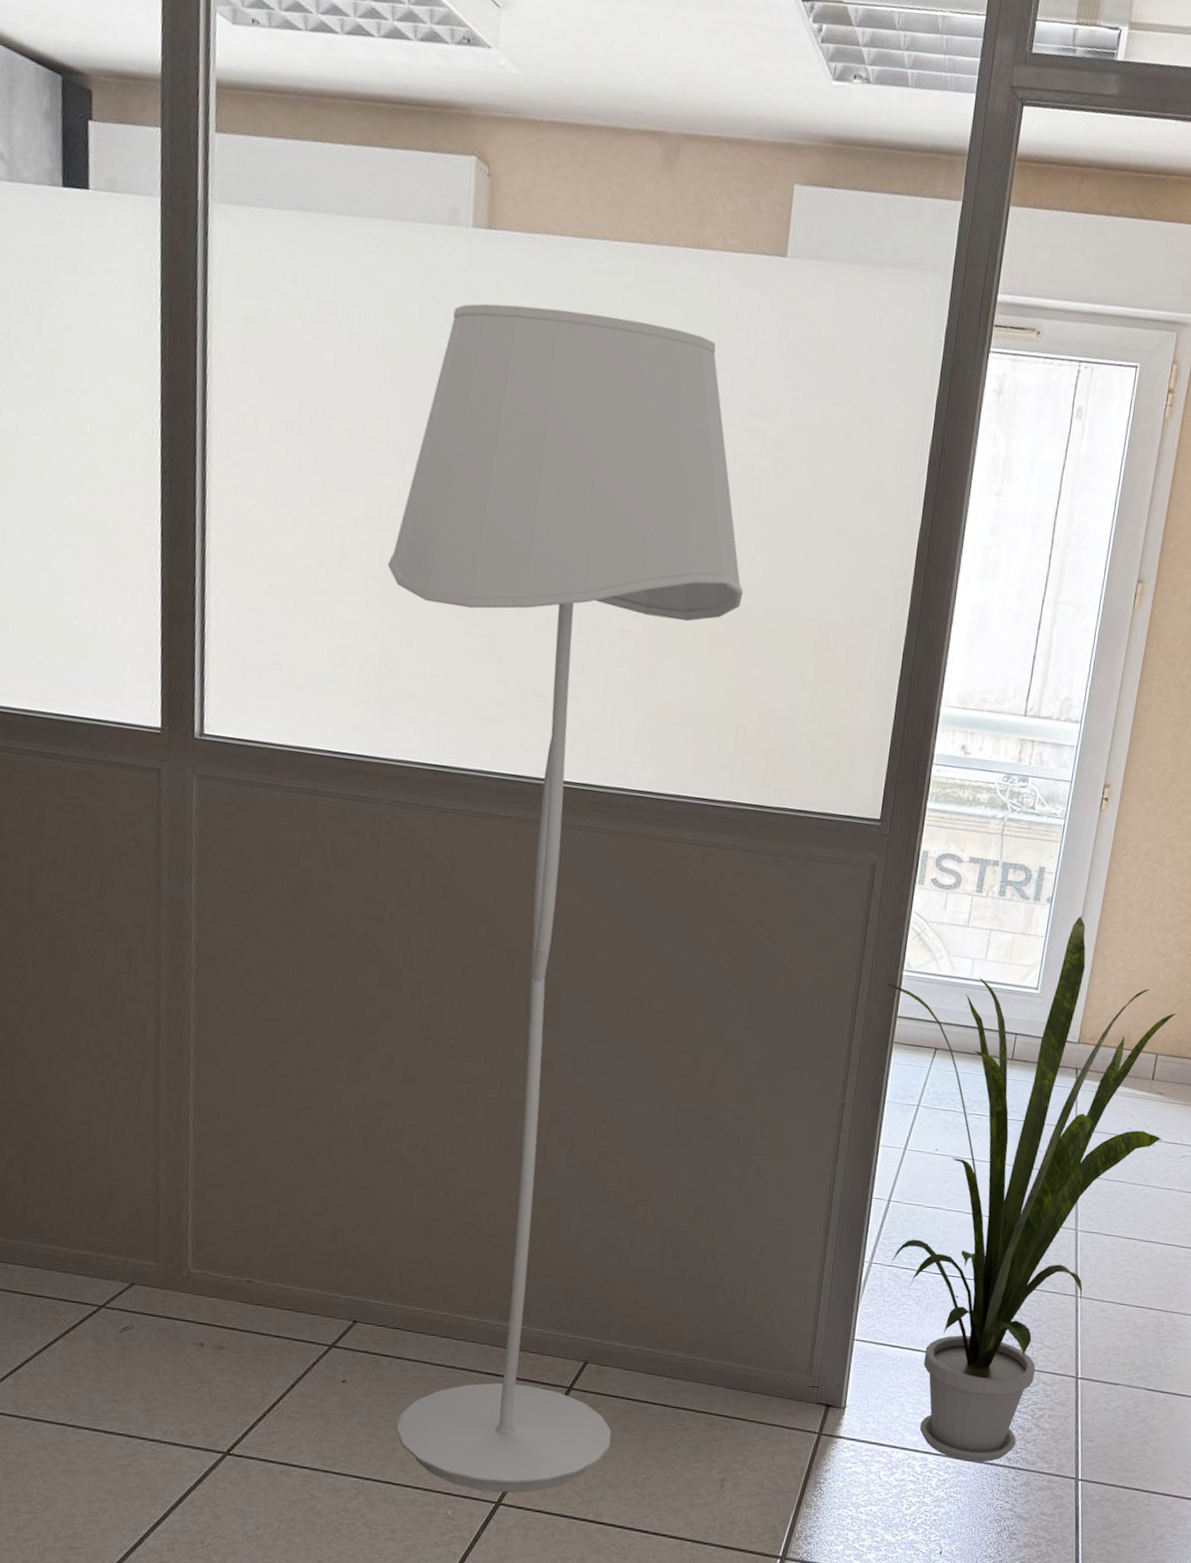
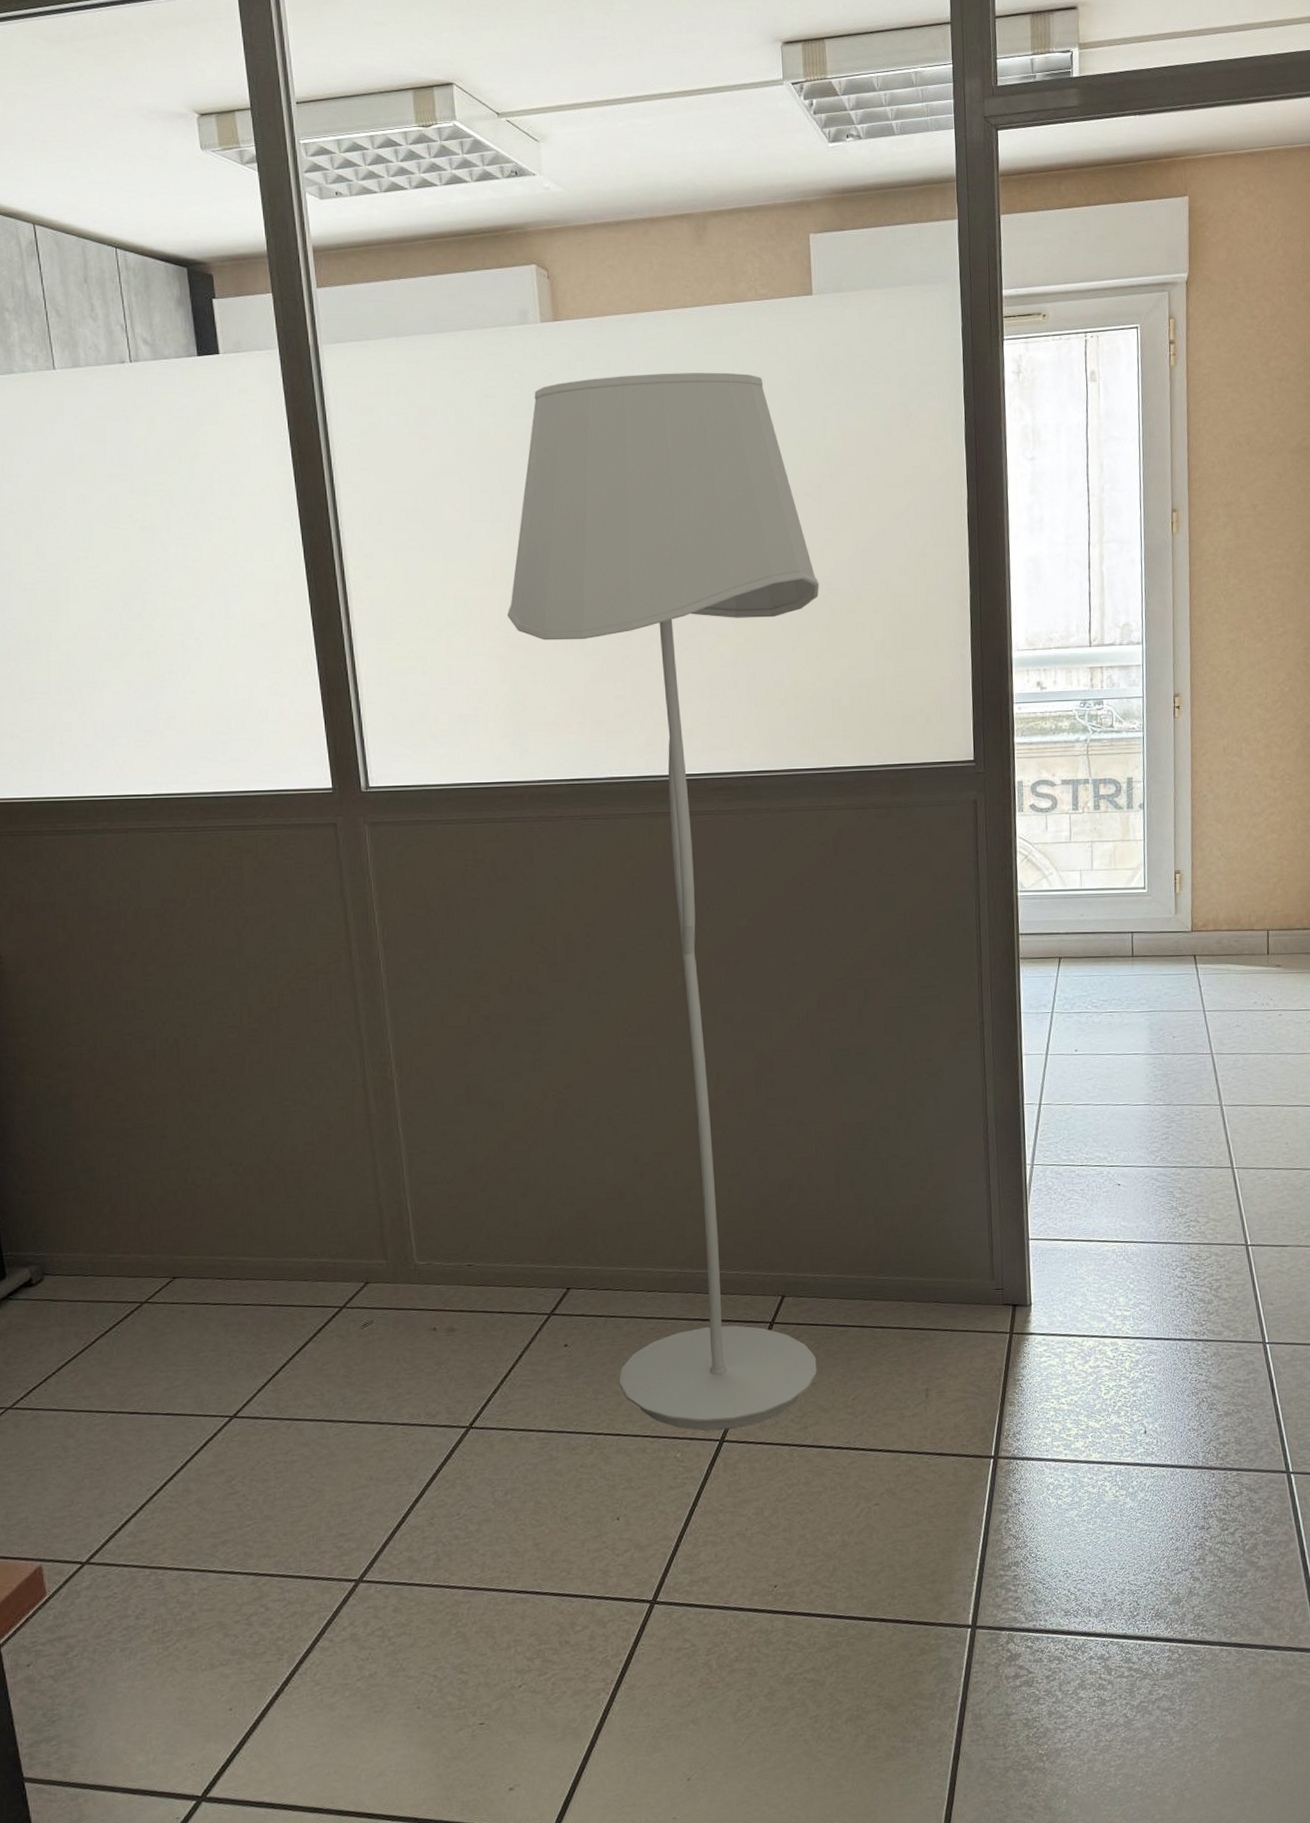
house plant: present [888,916,1178,1463] -> none [1005,815,1288,1341]

